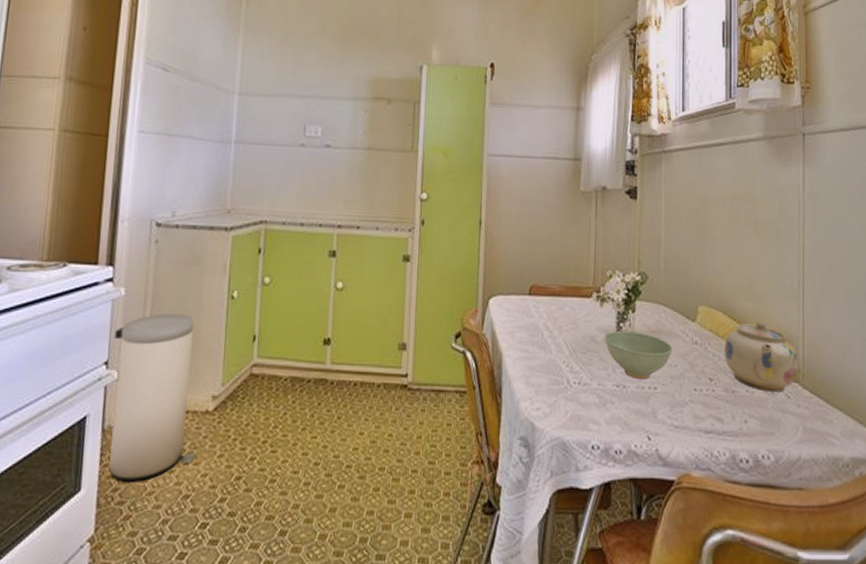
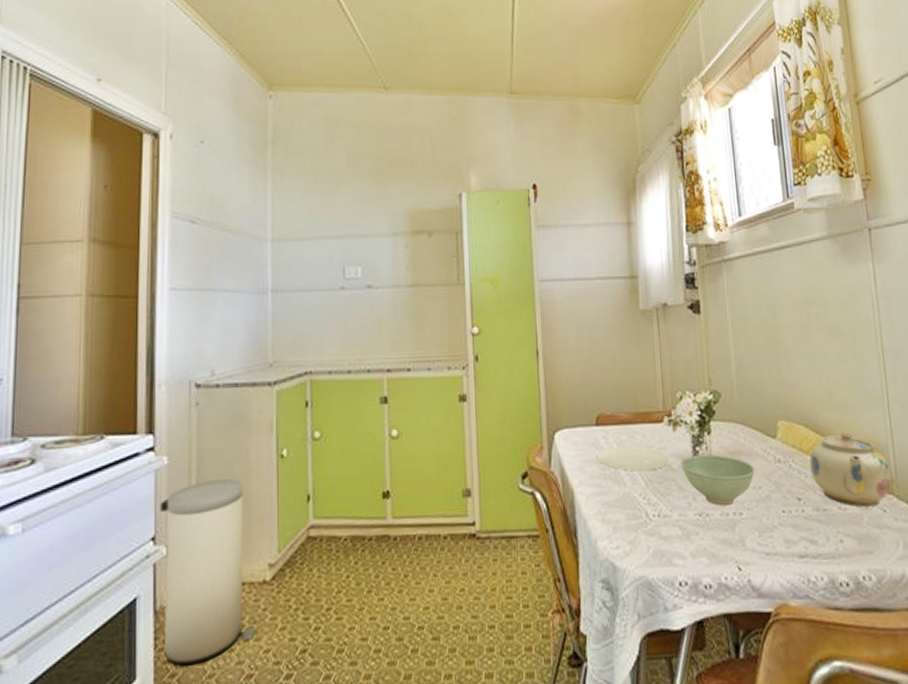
plate: none [527,317,593,341] -> present [597,446,669,472]

